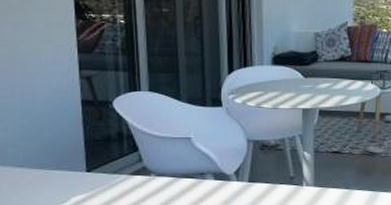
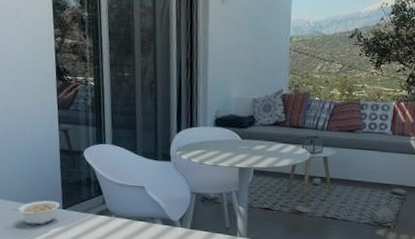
legume: none [13,163,83,195] -> present [9,200,60,225]

